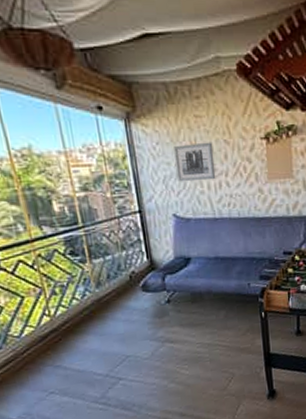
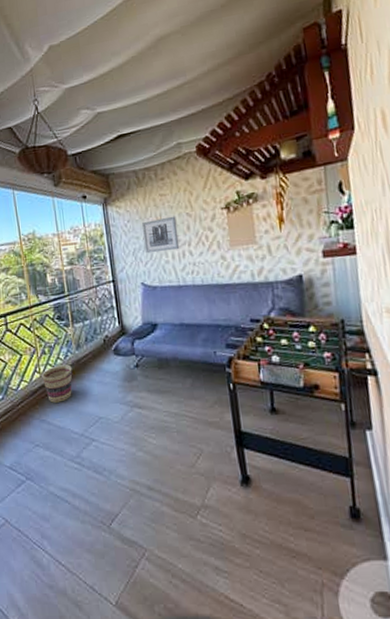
basket: none [52,304,93,347] -> present [41,364,73,403]

